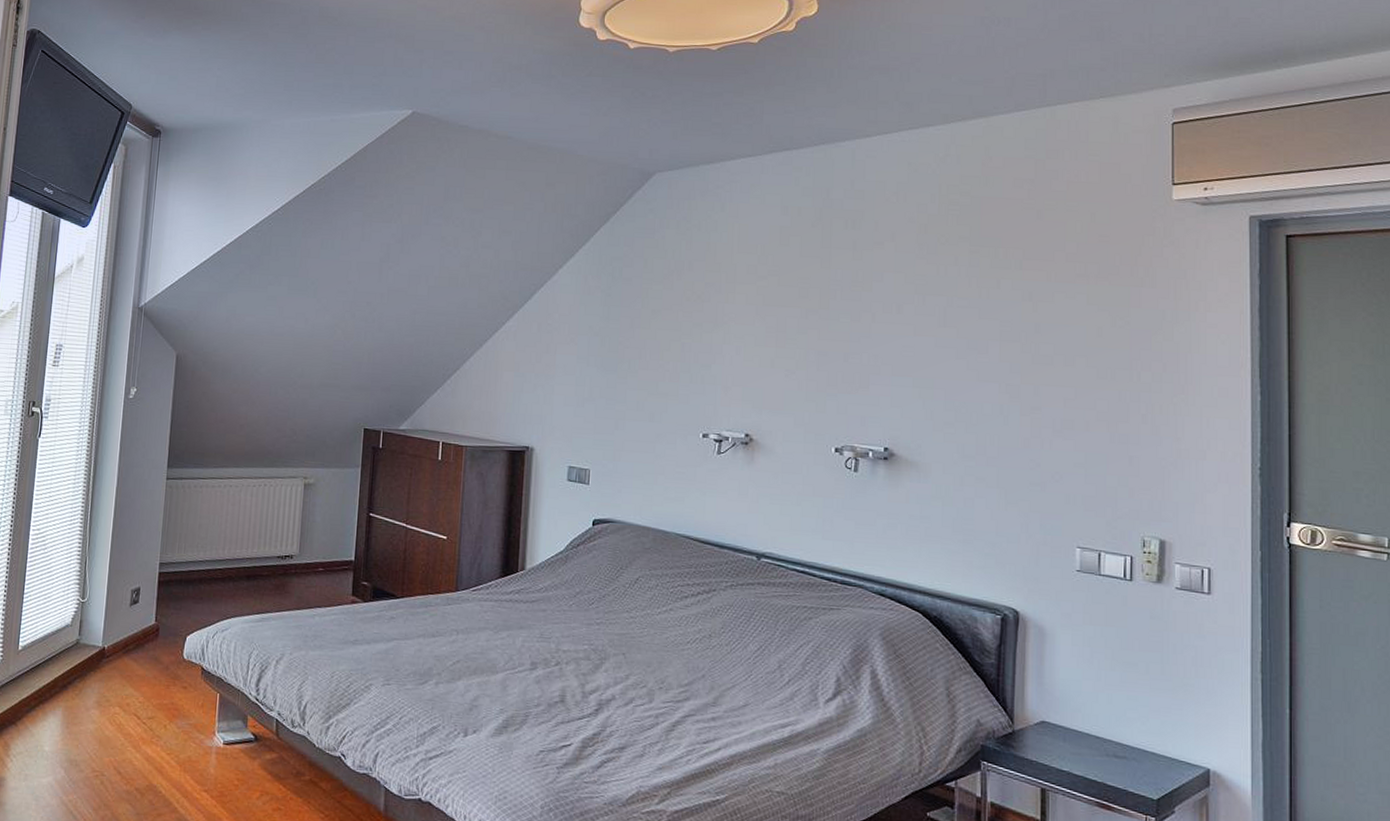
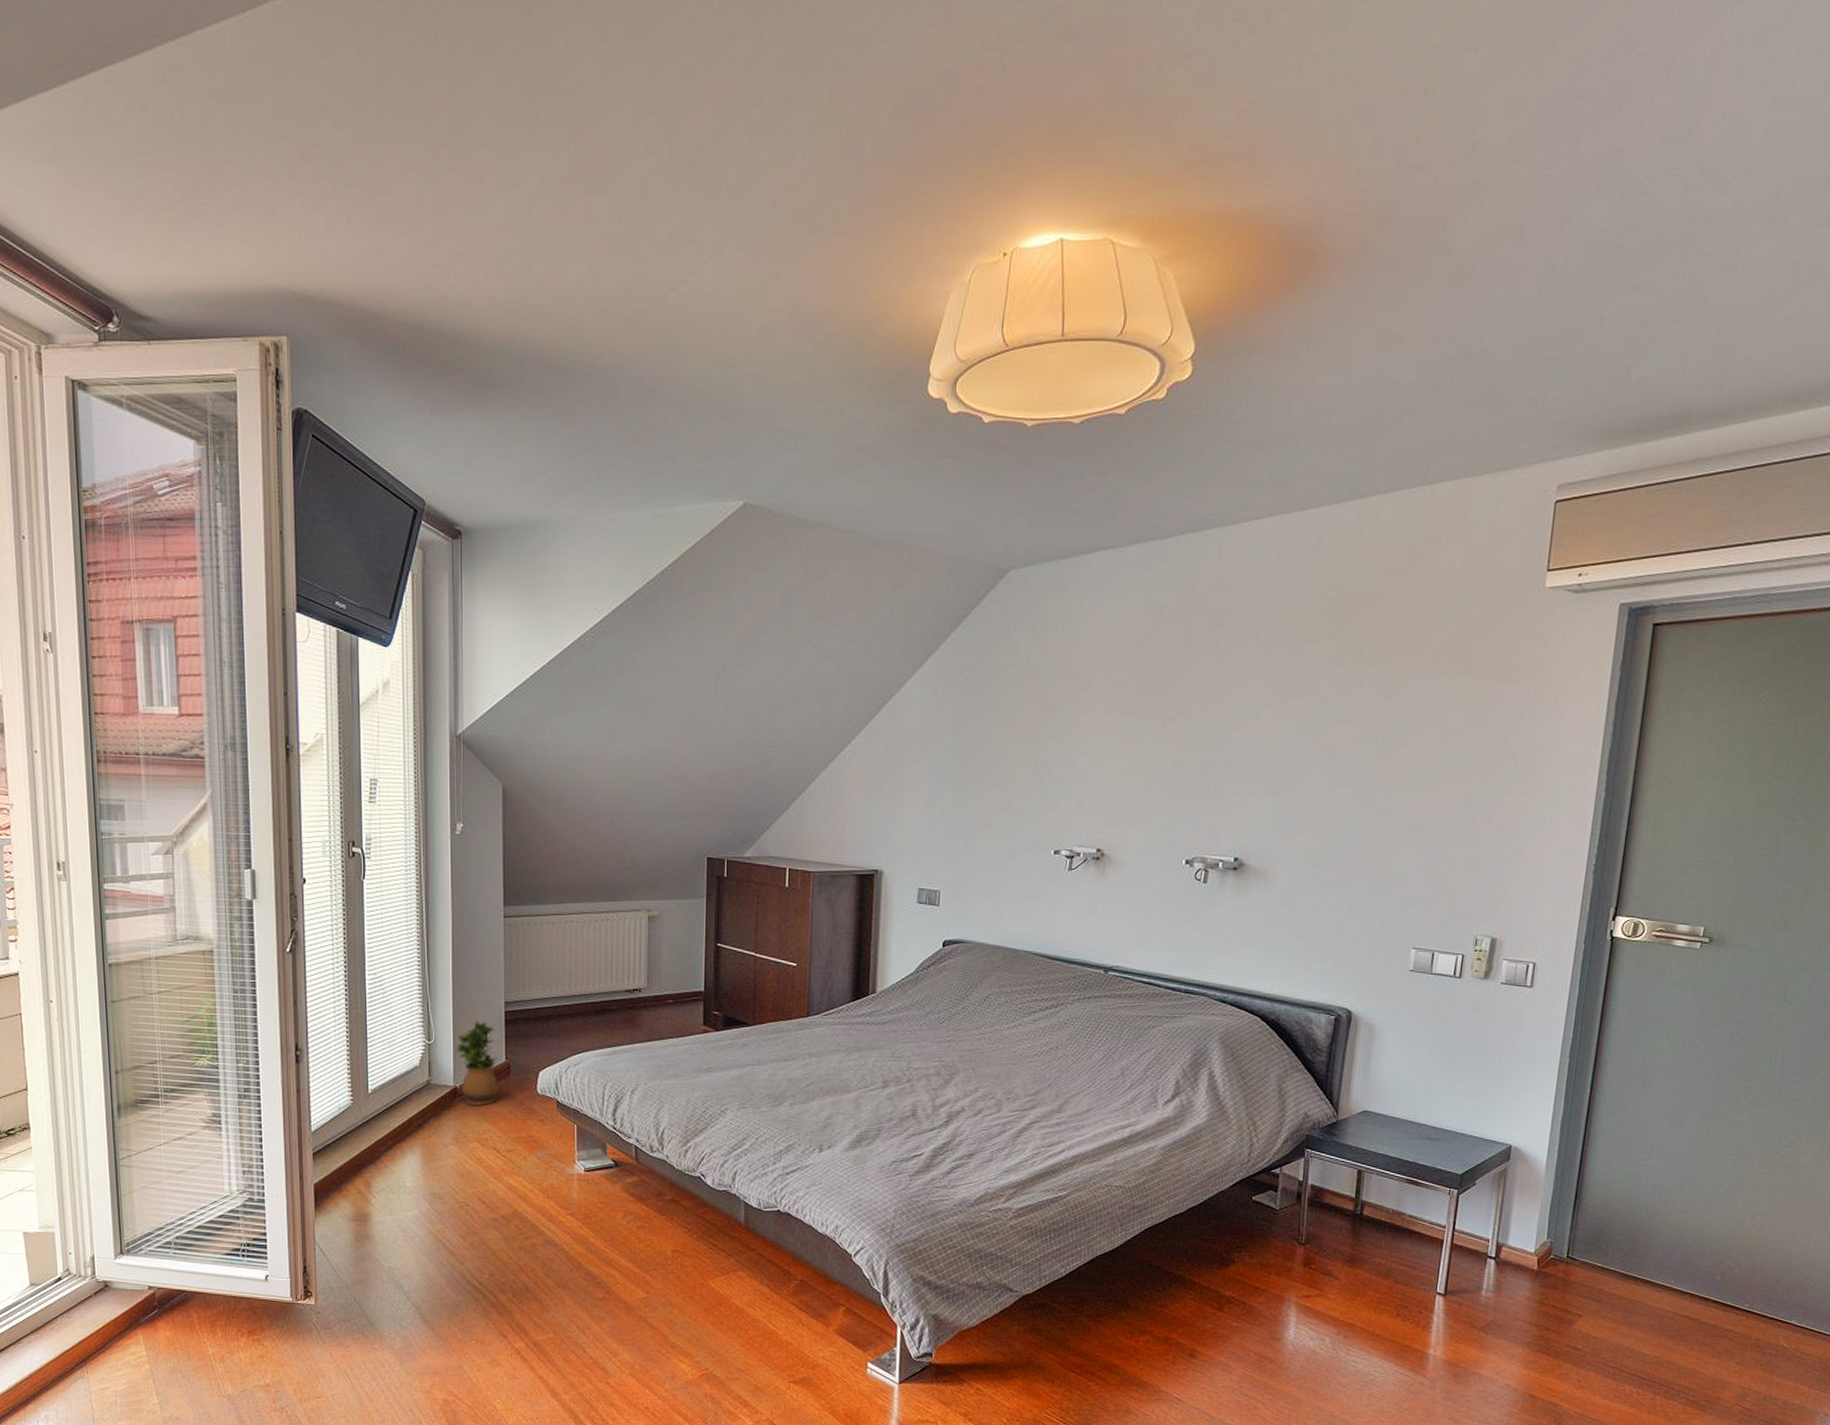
potted plant: none [107,581,148,669] -> present [455,1021,498,1106]

